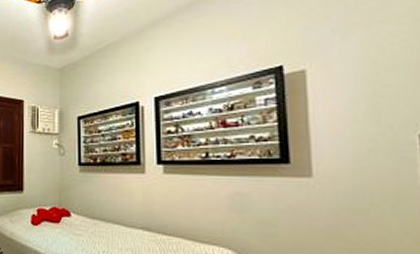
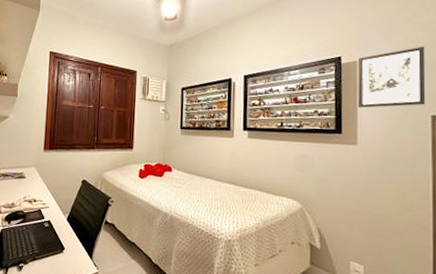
wall art: none [307,43,410,129] -> present [357,46,426,108]

